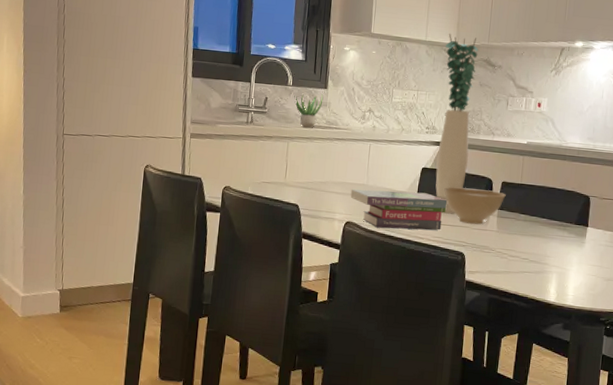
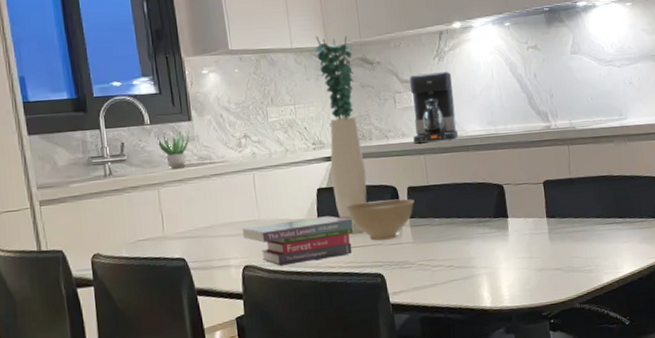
coffee maker: none [516,83,564,148] -> present [410,71,459,144]

